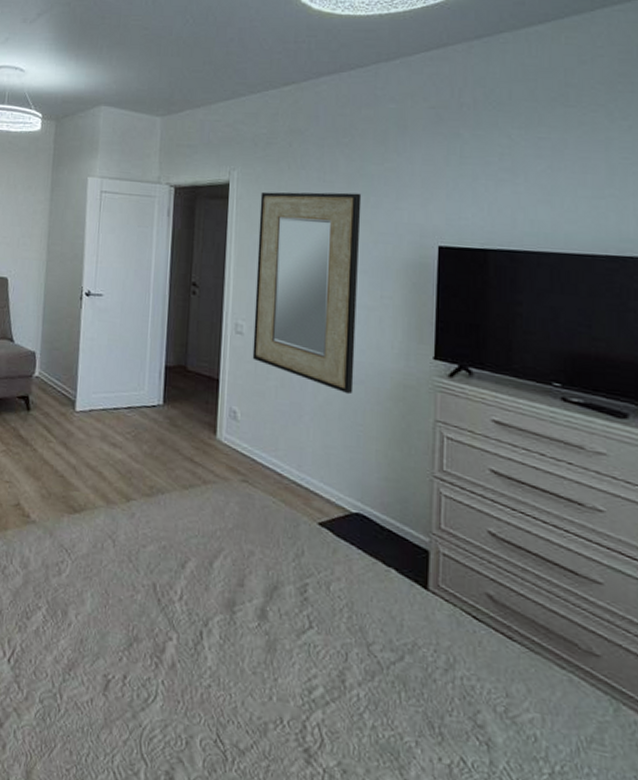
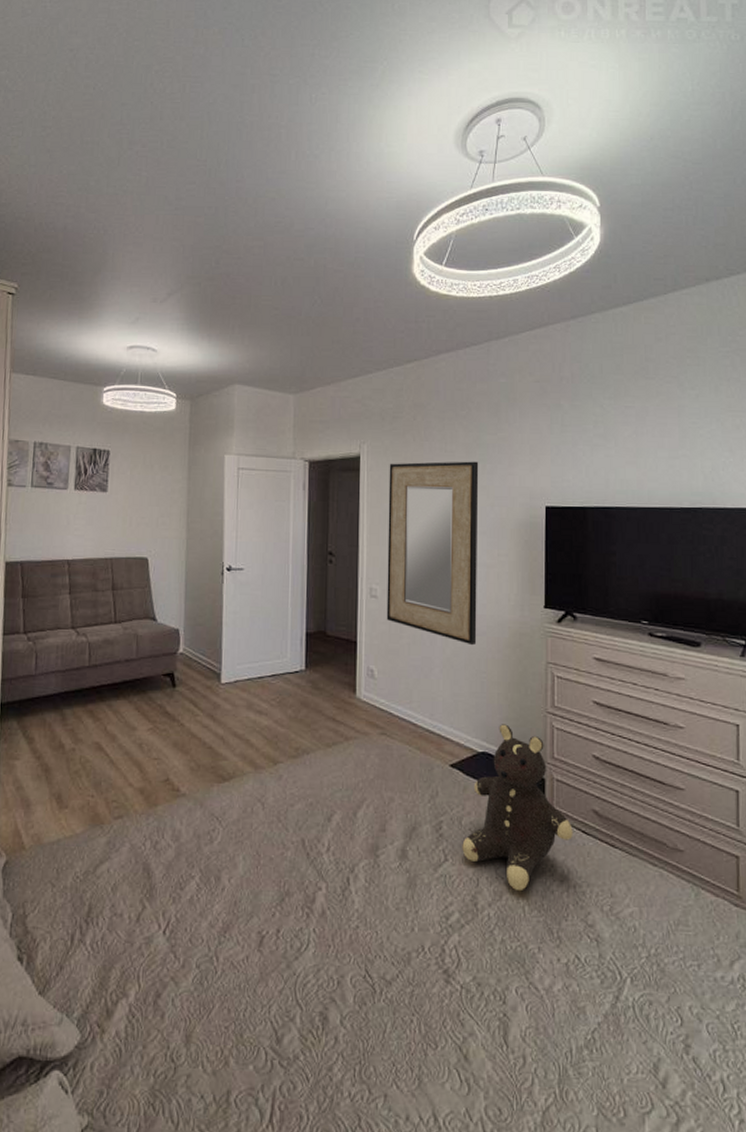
teddy bear: none [329,484,461,674] -> present [462,724,573,892]

